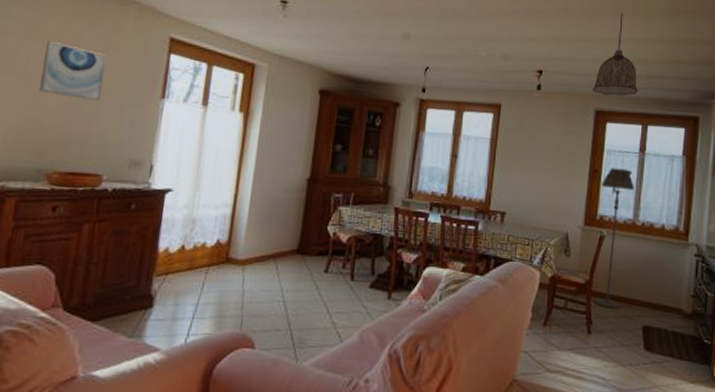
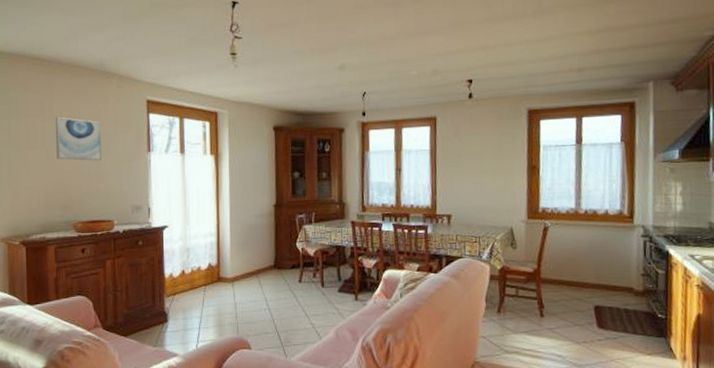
pendant lamp: present [593,14,638,96] -> none [523,12,569,94]
floor lamp: present [594,168,634,309] -> none [541,161,574,293]

